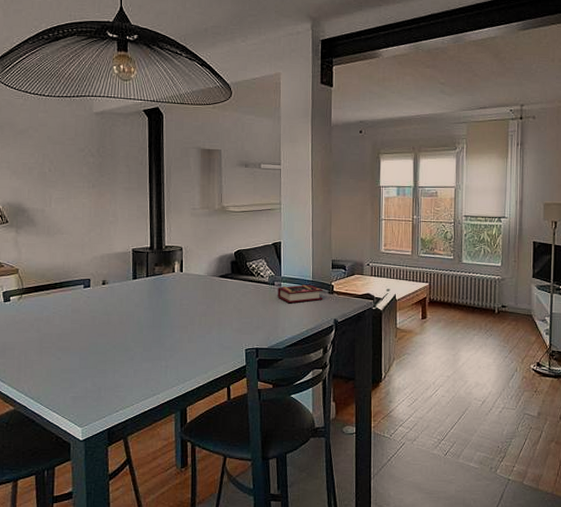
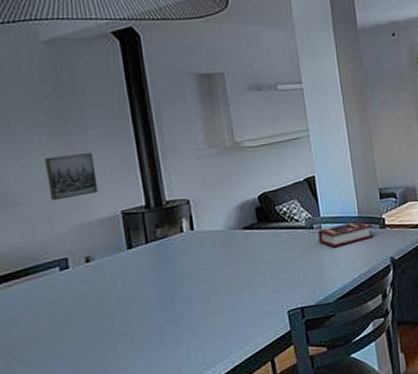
wall art: none [84,201,119,234] -> present [45,153,99,201]

